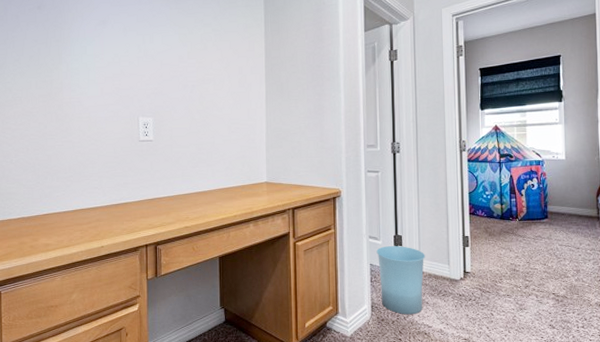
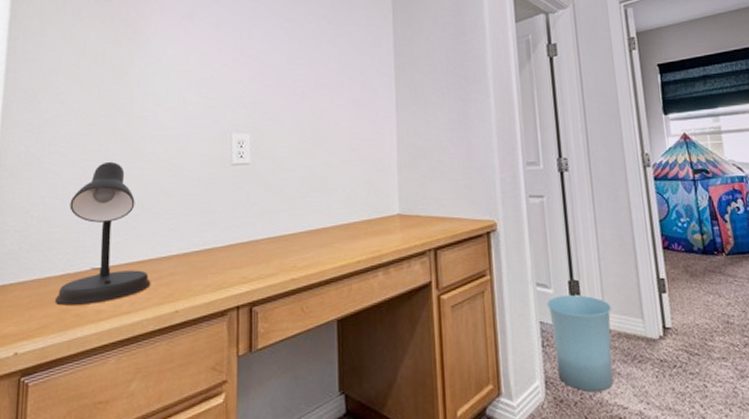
desk lamp: none [15,136,83,240] -> present [54,161,151,306]

